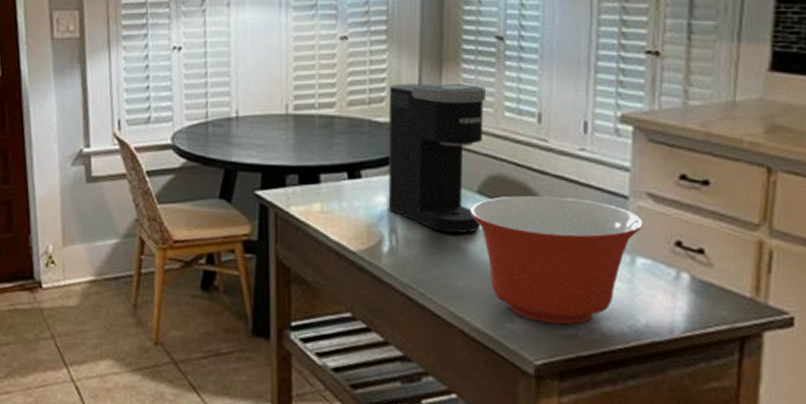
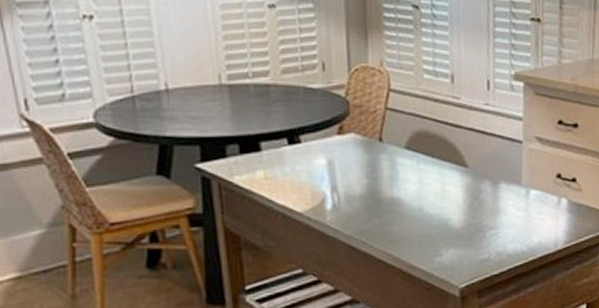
coffee maker: present [388,83,487,233] -> none [320,49,410,186]
mixing bowl: present [470,195,643,325] -> none [400,146,534,253]

